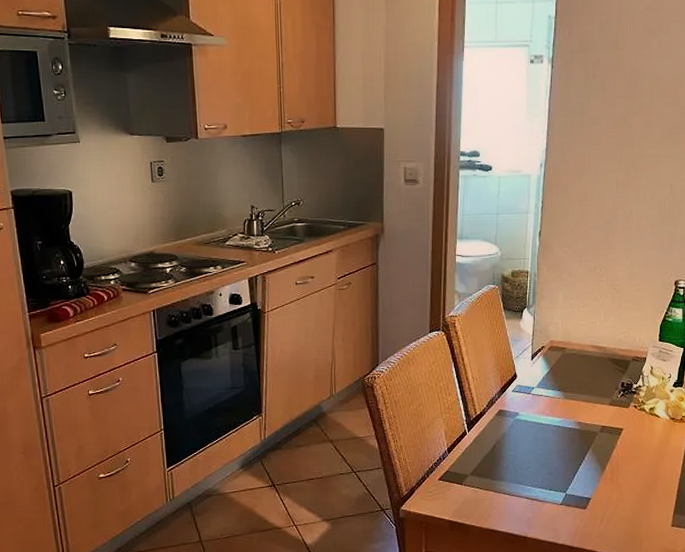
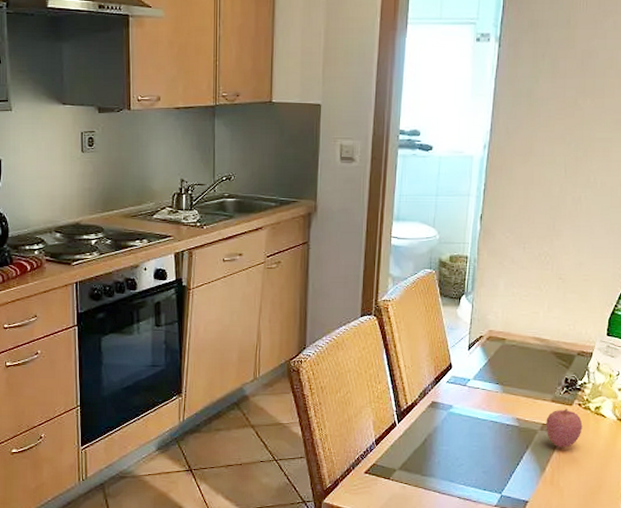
fruit: none [605,410,639,447] -> present [546,408,583,448]

